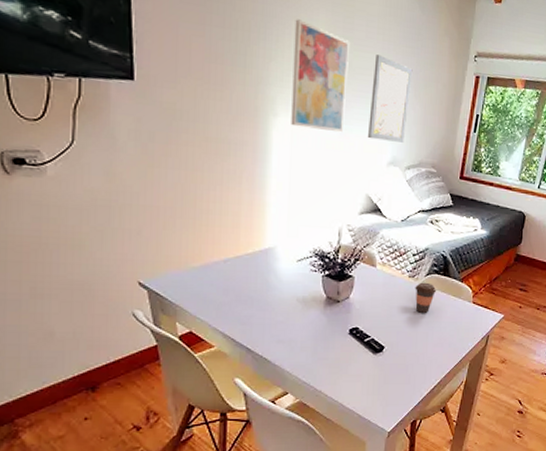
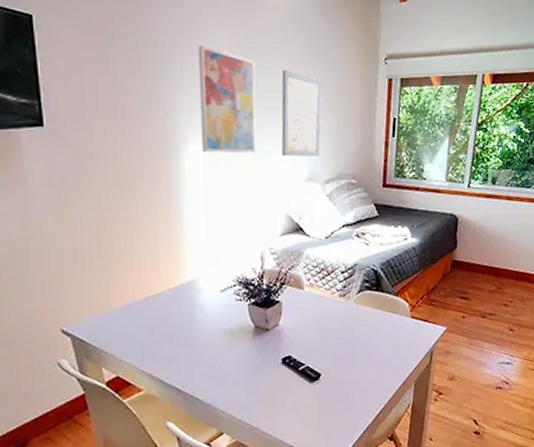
coffee cup: present [415,282,437,313] -> none [347,300,371,334]

